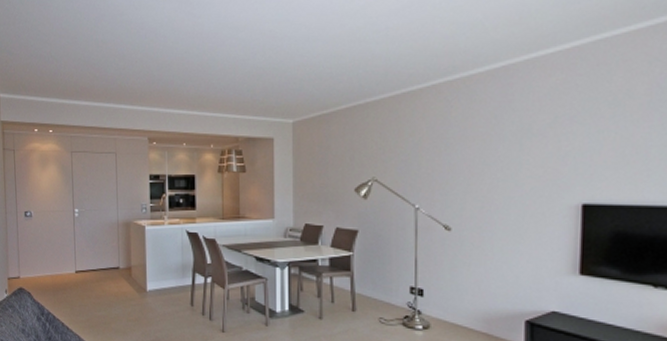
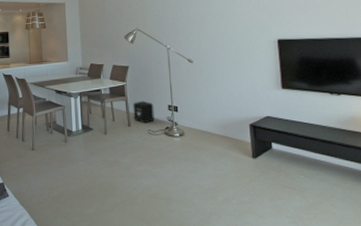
air purifier: none [360,278,390,309] -> present [133,101,155,124]

